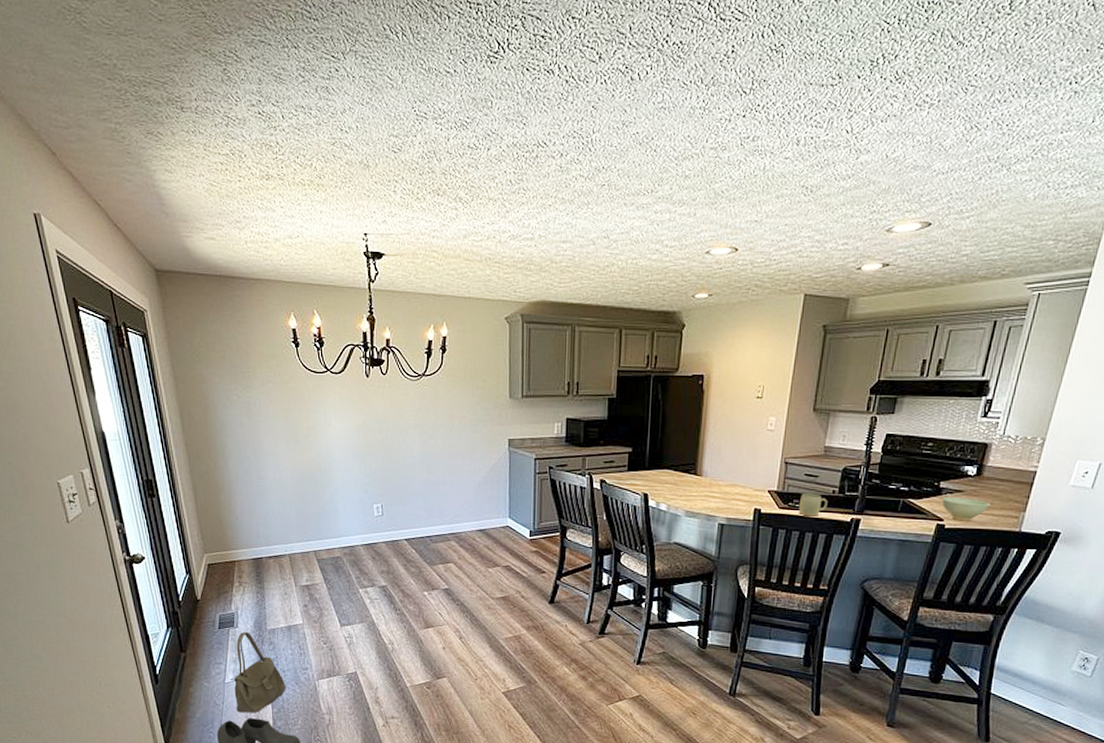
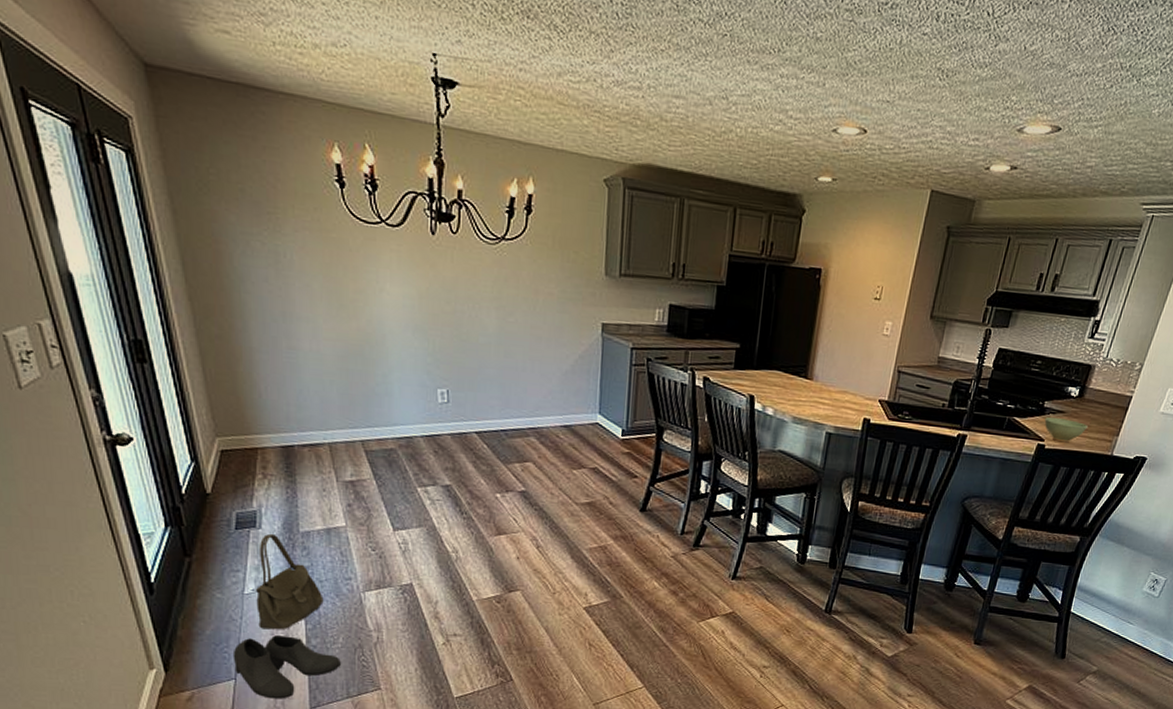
mug: present [798,493,828,516] -> none [907,405,937,430]

